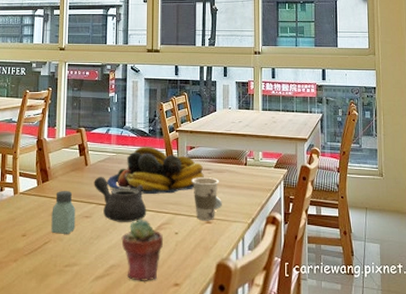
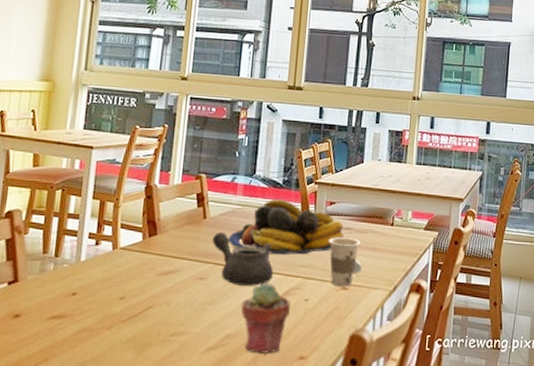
saltshaker: present [51,191,76,234] -> none [156,247,188,298]

